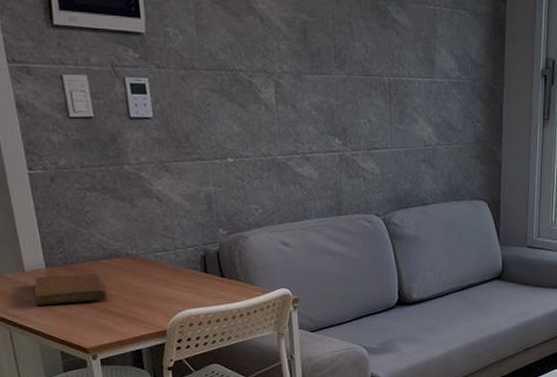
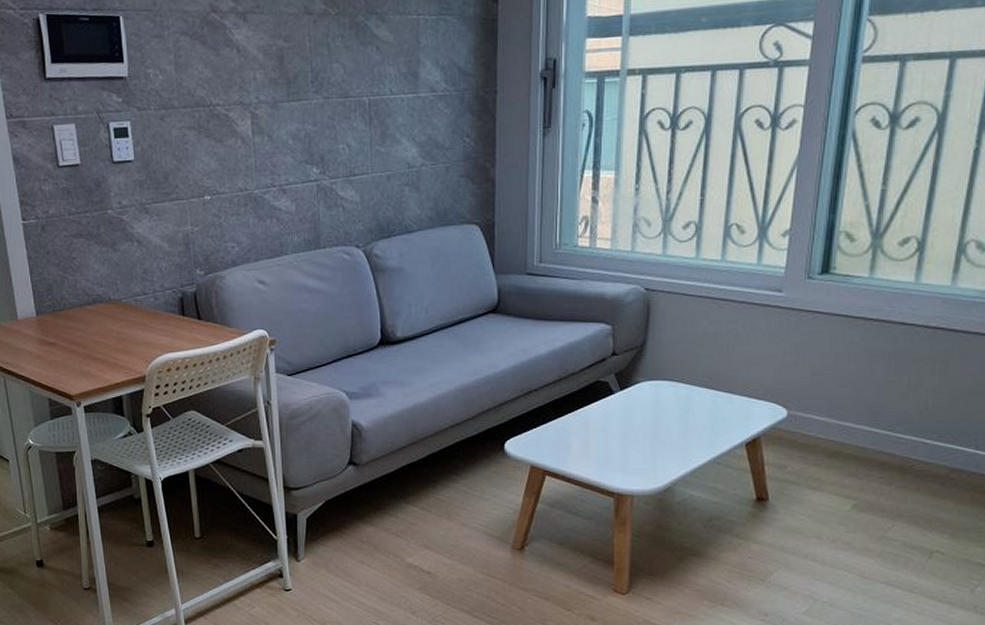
notebook: present [34,273,106,305] -> none [26,319,90,353]

